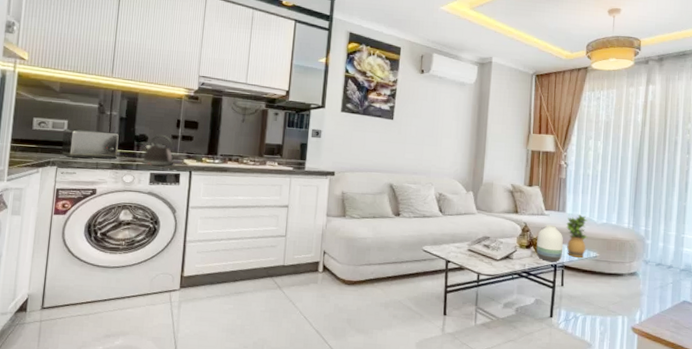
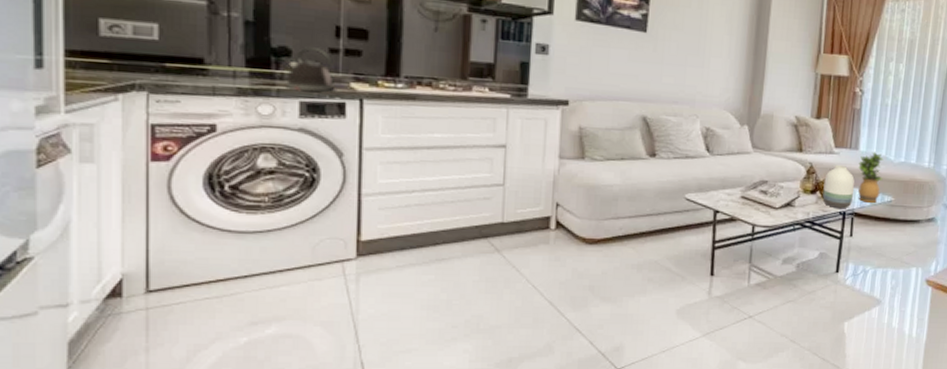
toaster: present [61,129,120,159] -> none [153,36,247,82]

